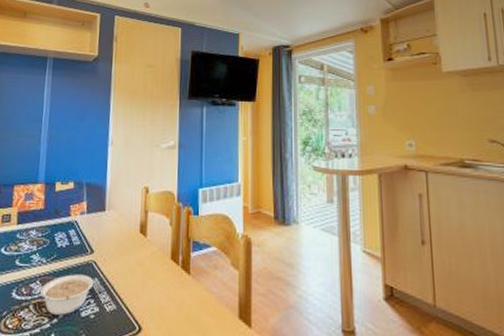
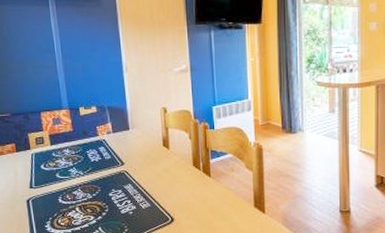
legume: present [39,274,94,315] -> none [82,182,128,213]

